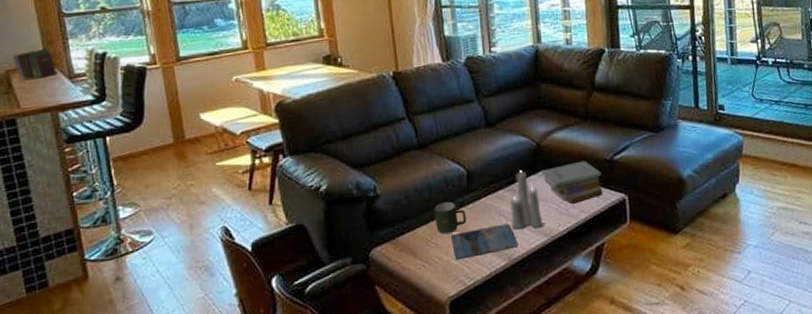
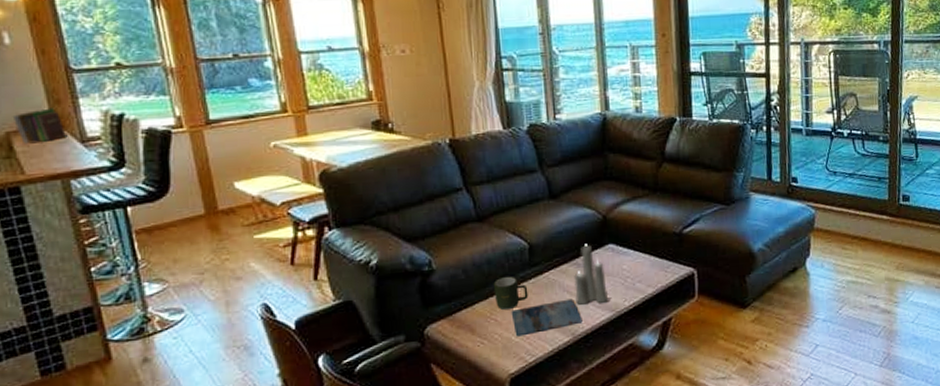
books: present [541,160,603,205] -> none [607,233,672,279]

